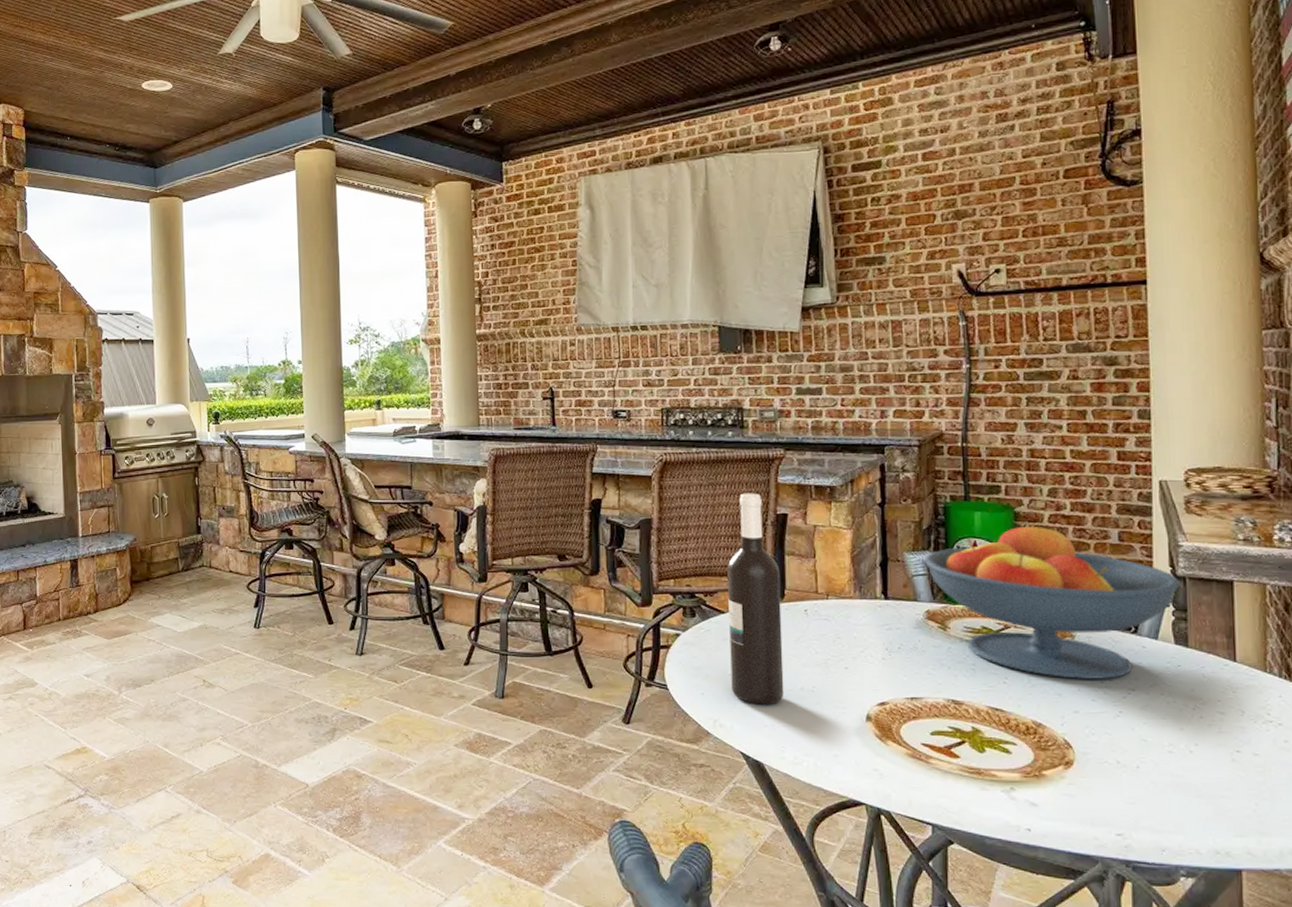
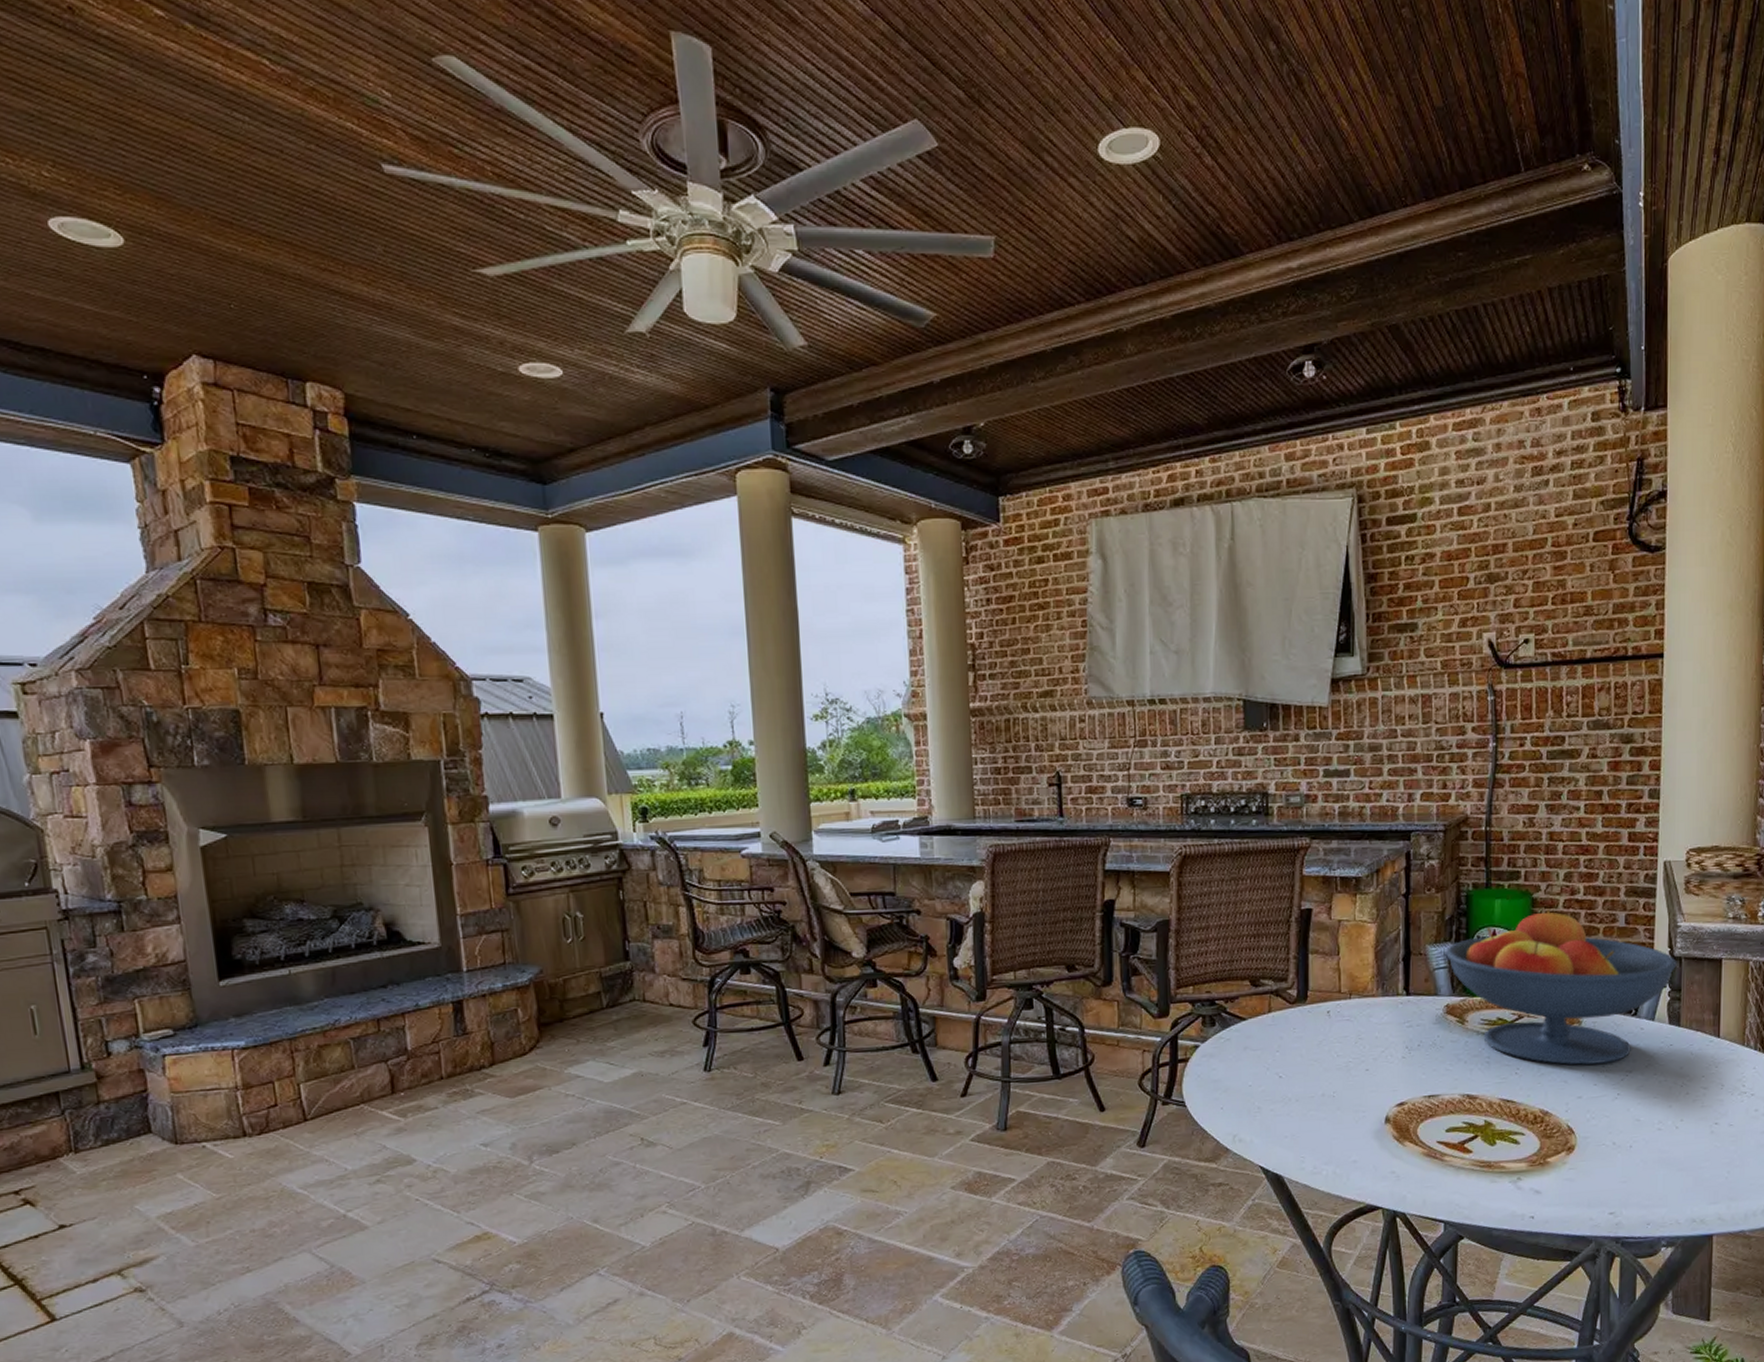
wine bottle: present [727,493,784,705] -> none [1249,887,1305,1115]

